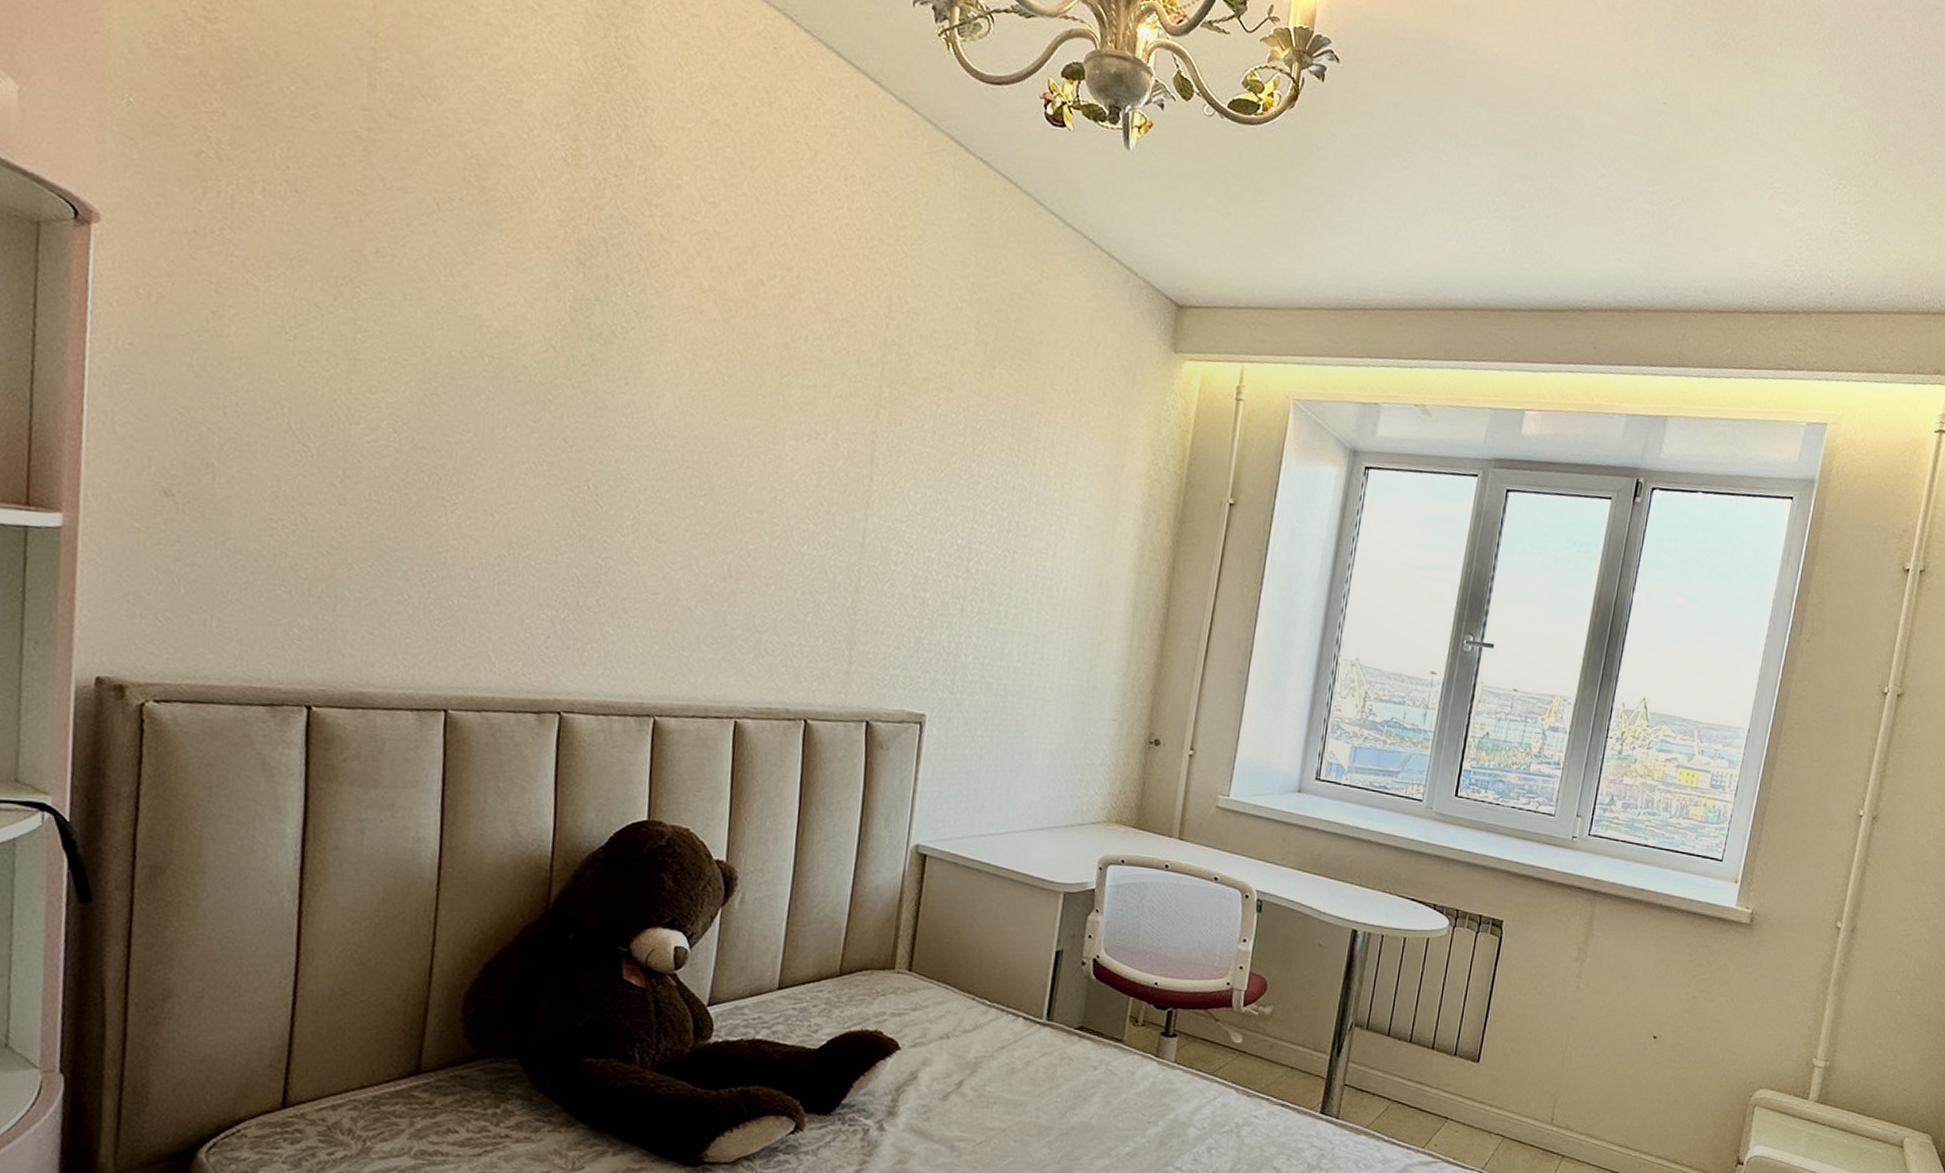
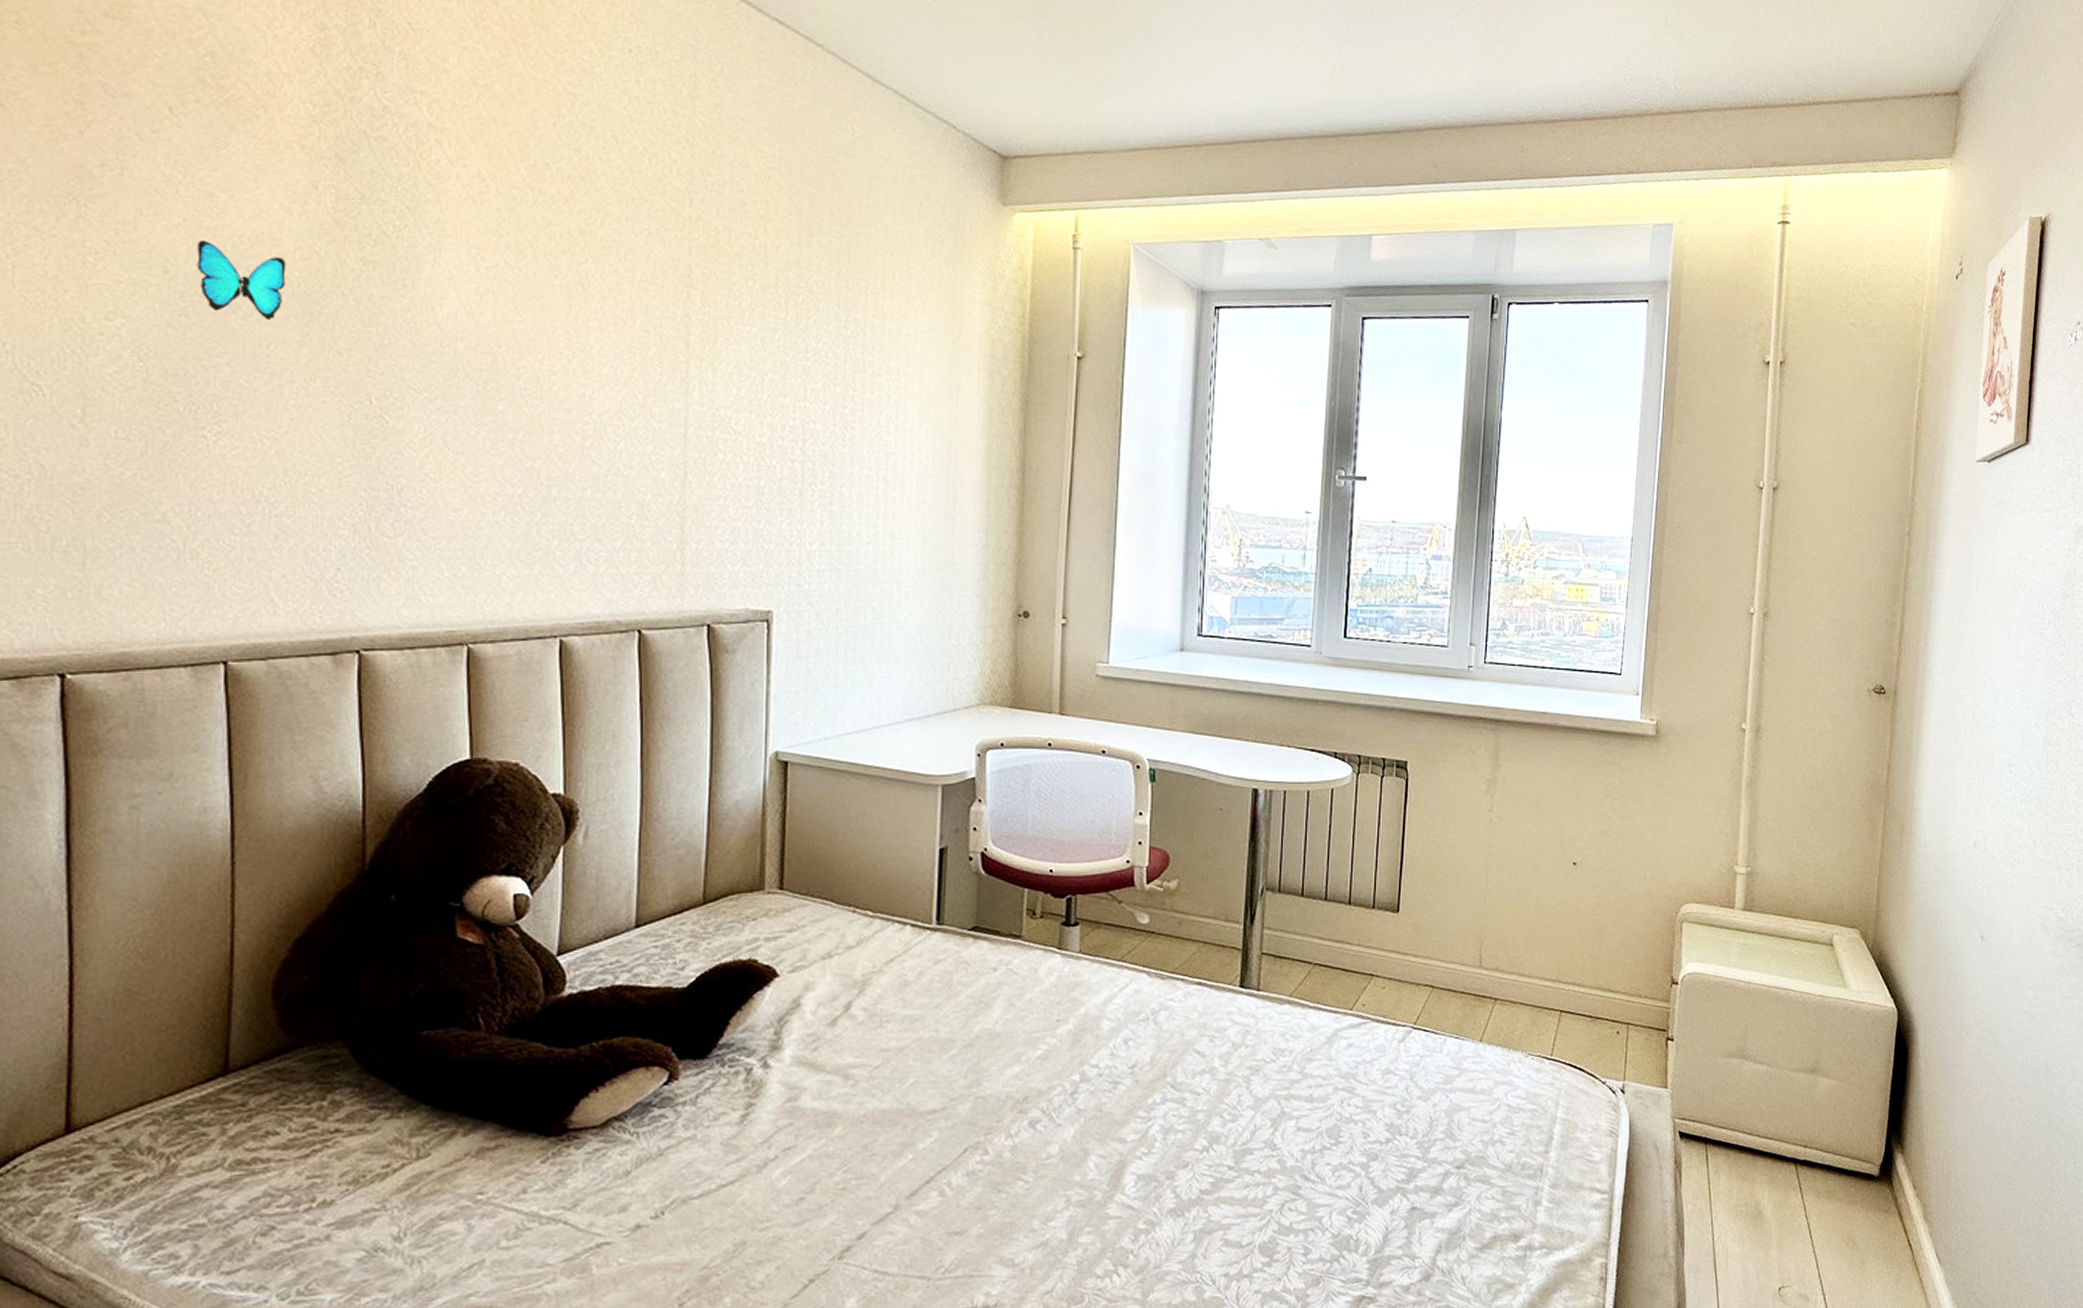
decorative butterfly: none [449,326,526,405] -> present [197,239,286,321]

